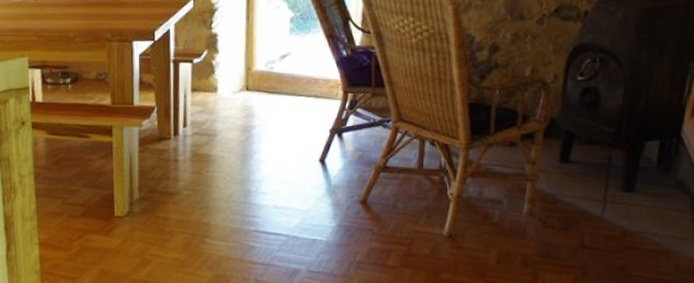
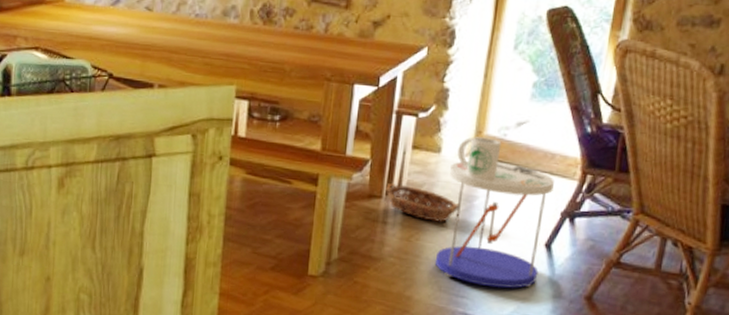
basket: none [172,124,239,154] -> present [384,183,458,222]
side table: none [225,72,321,205] -> present [435,136,555,289]

